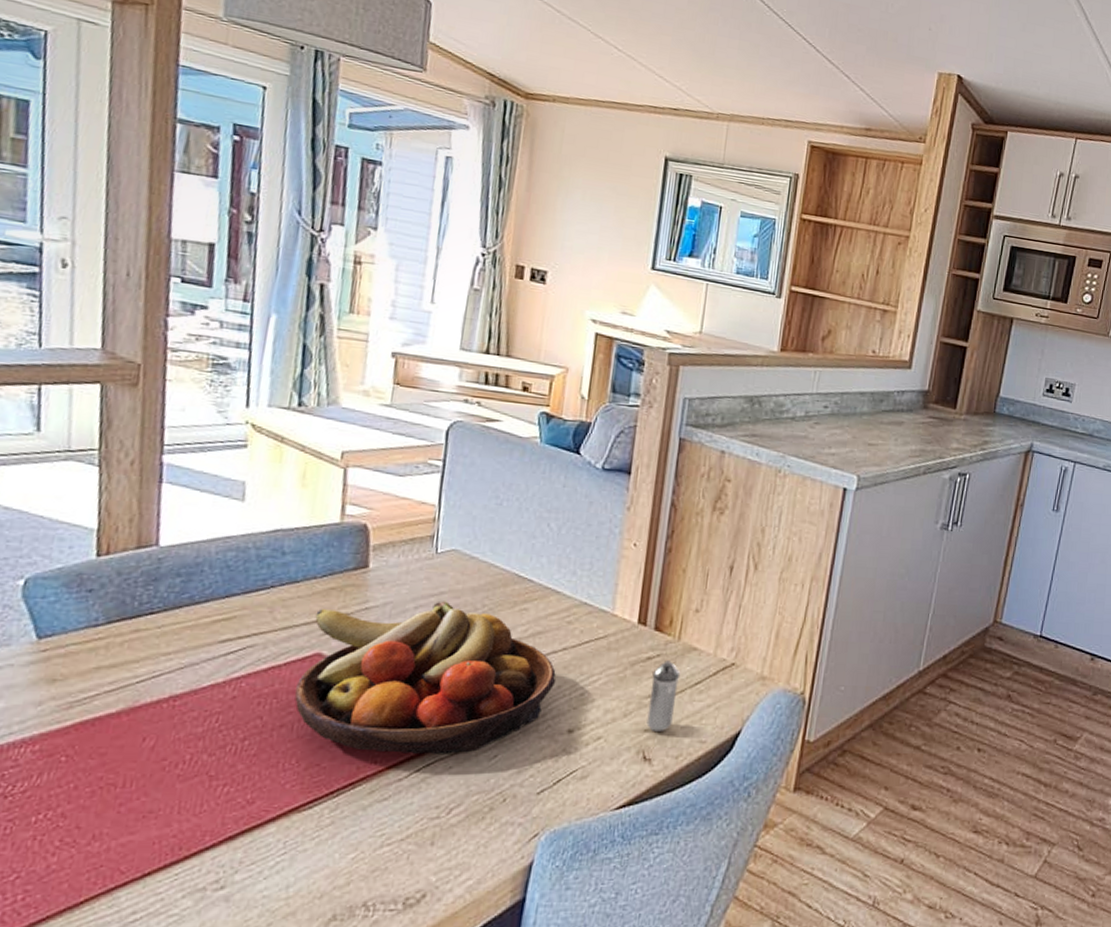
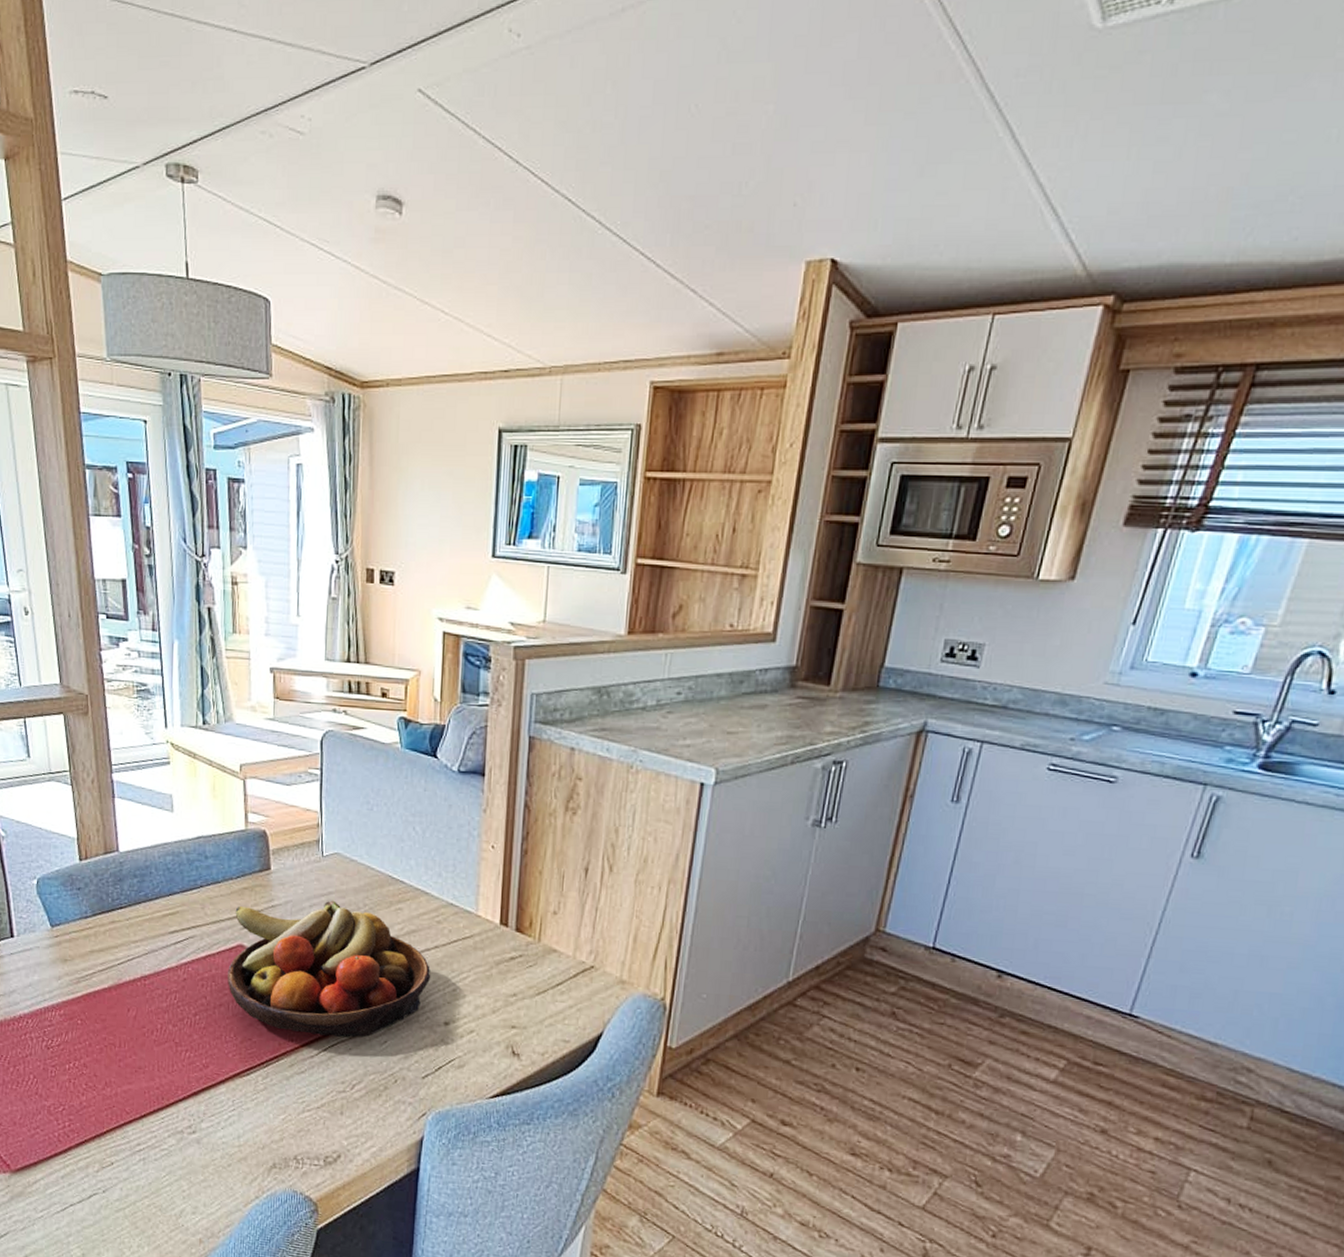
shaker: present [646,660,681,733] -> none [513,961,543,1030]

